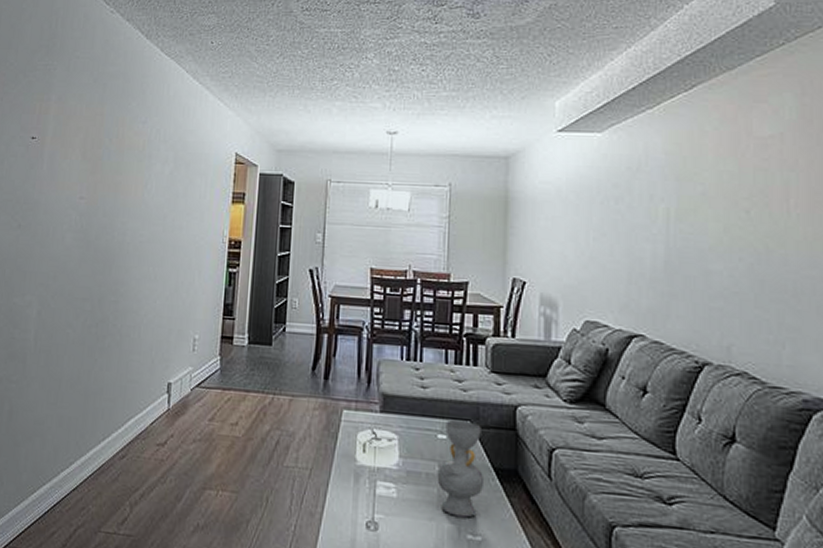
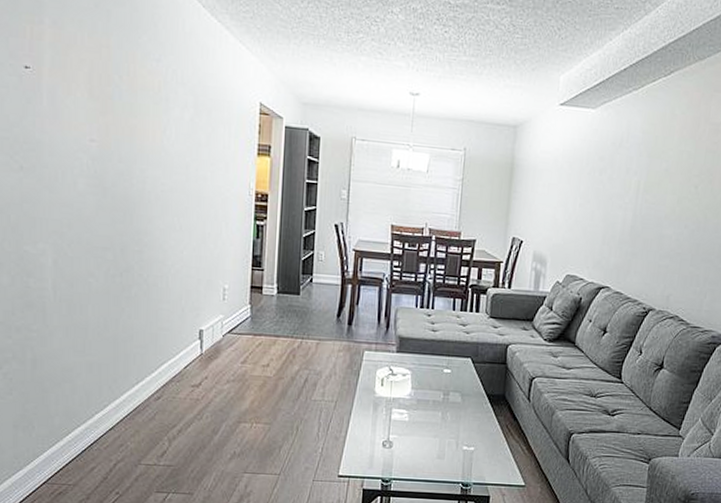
decorative vase: present [437,419,485,518] -> none [441,357,479,434]

